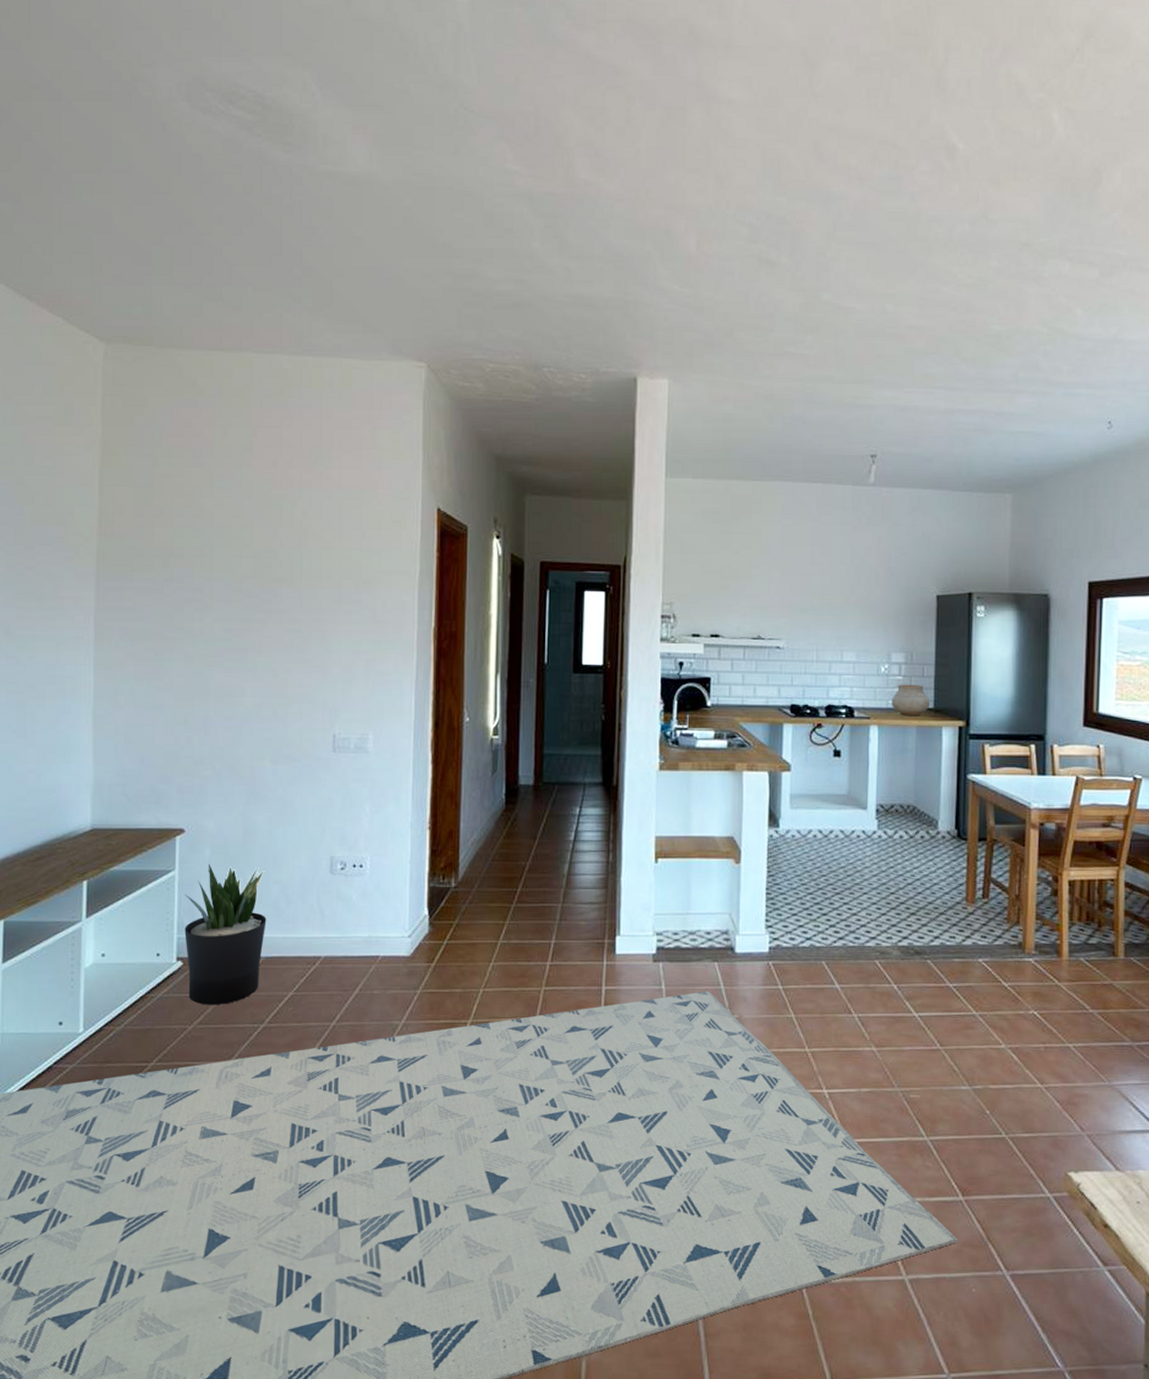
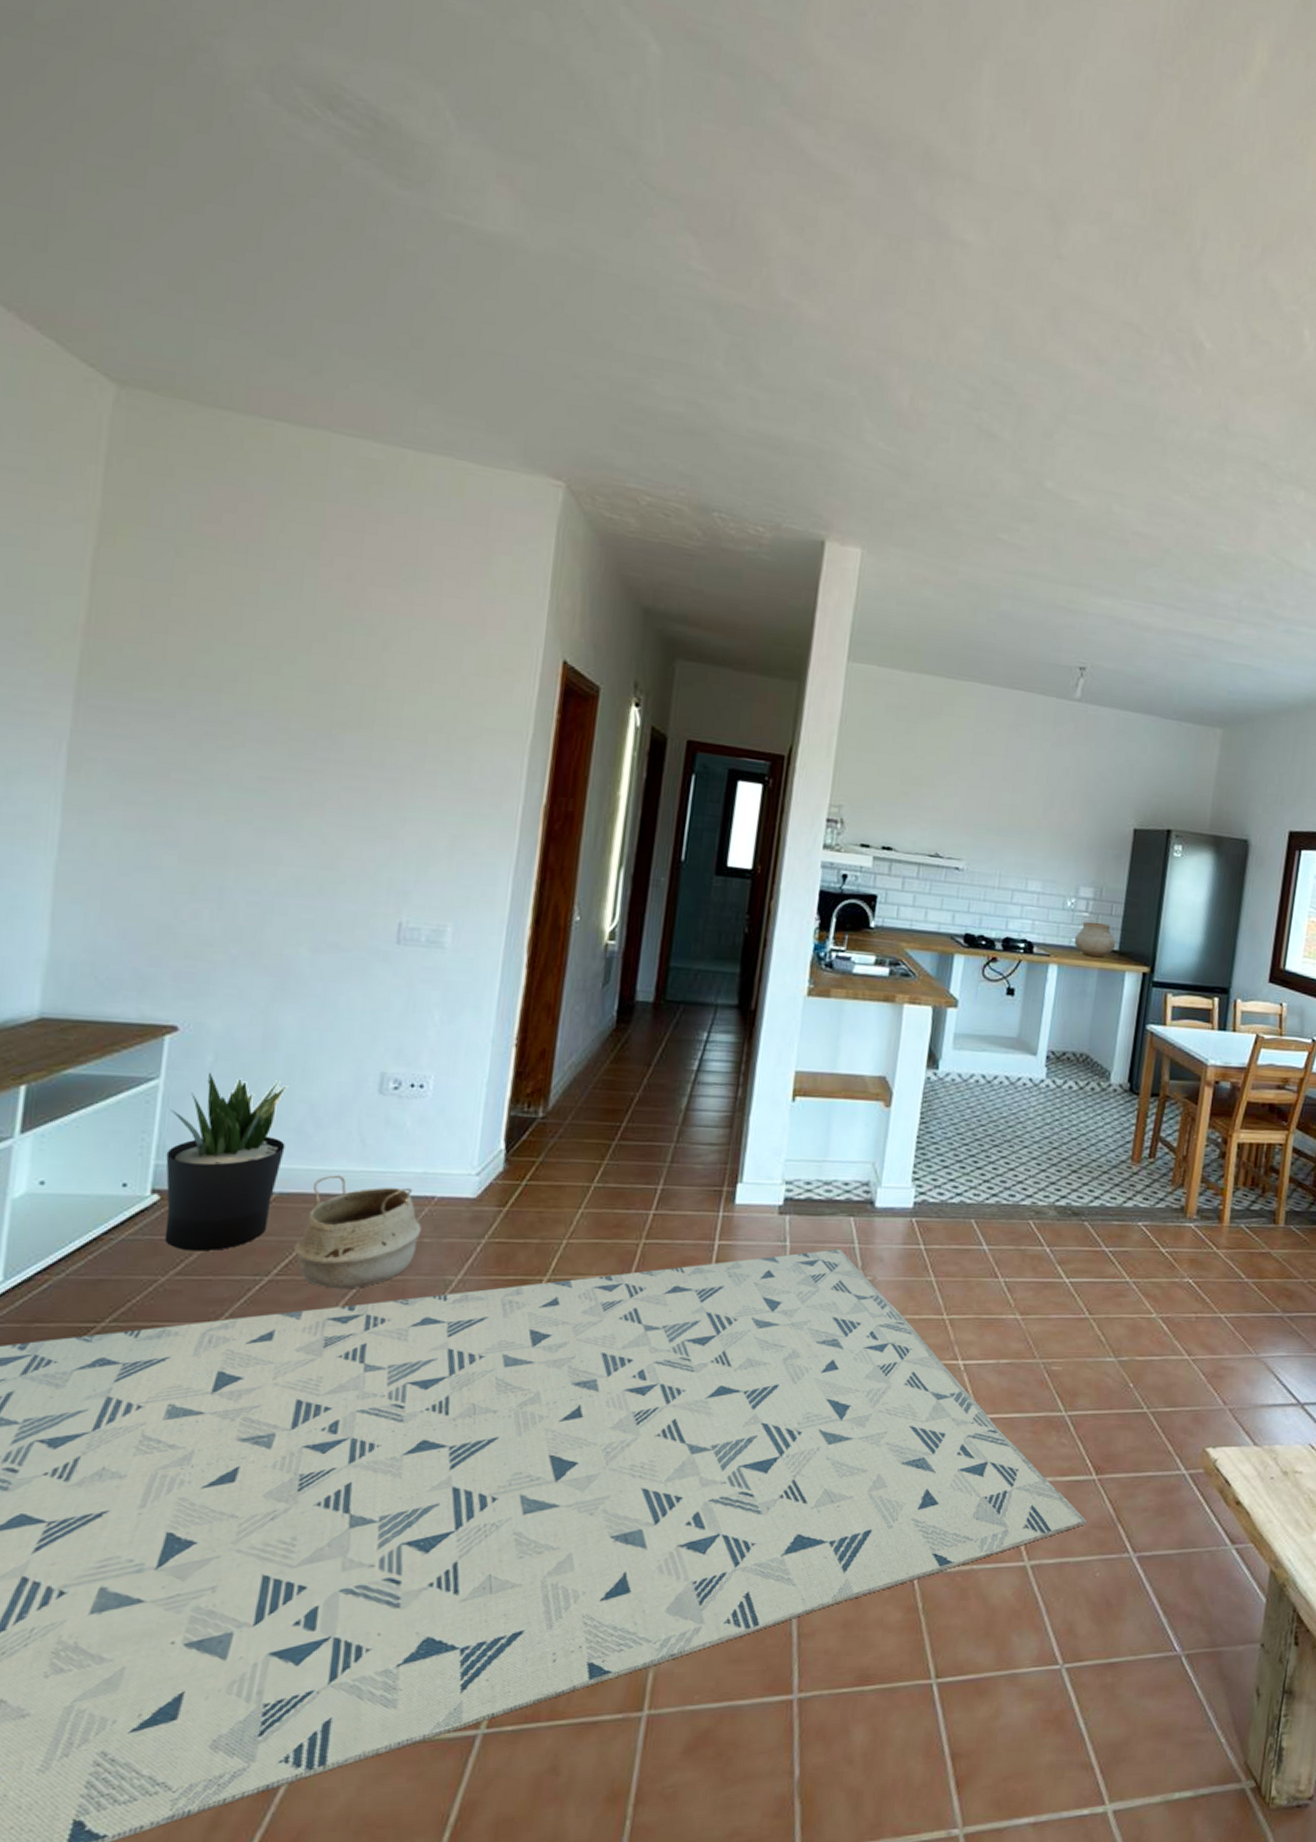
woven basket: none [279,941,371,1034] -> present [293,1175,421,1290]

